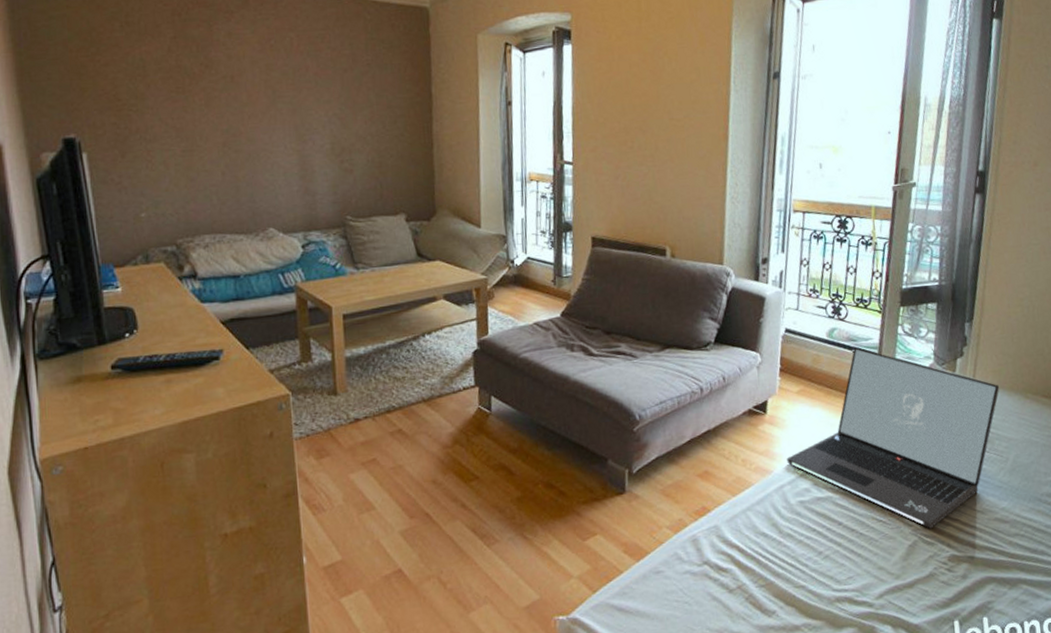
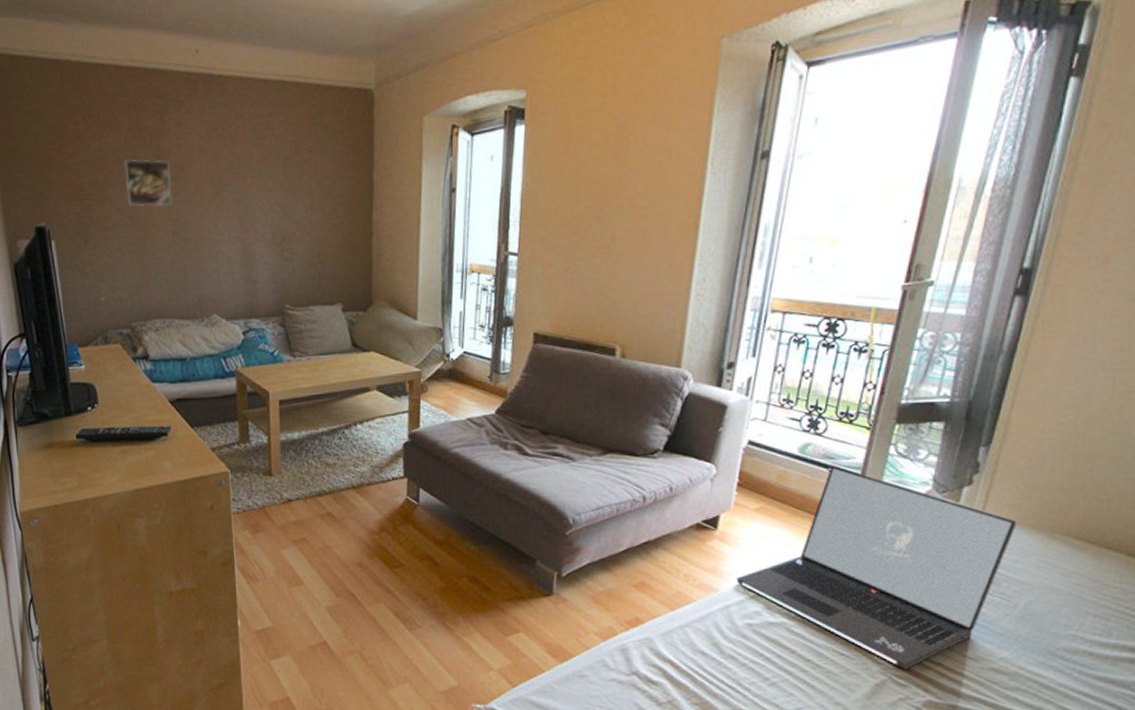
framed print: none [168,69,222,117] -> present [124,159,172,207]

